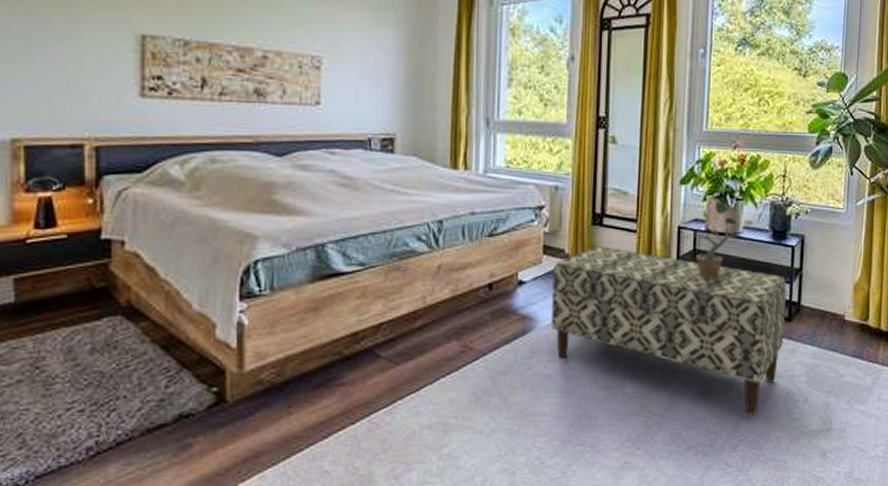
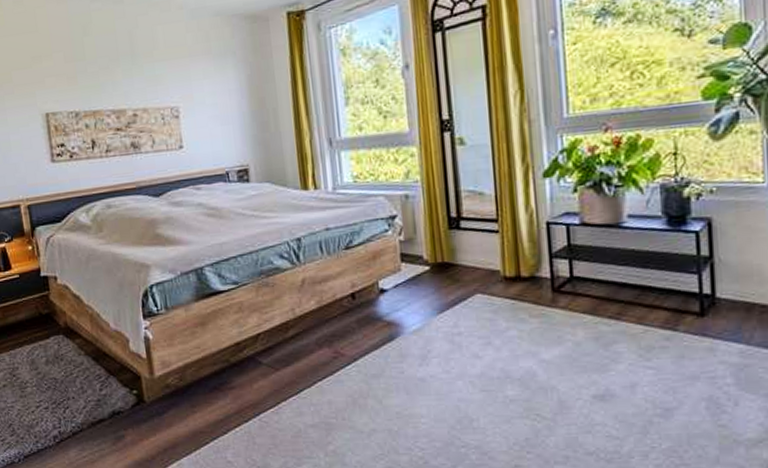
bench: present [550,246,787,416] -> none [413,249,697,421]
potted plant: present [679,200,754,279] -> none [549,189,641,276]

